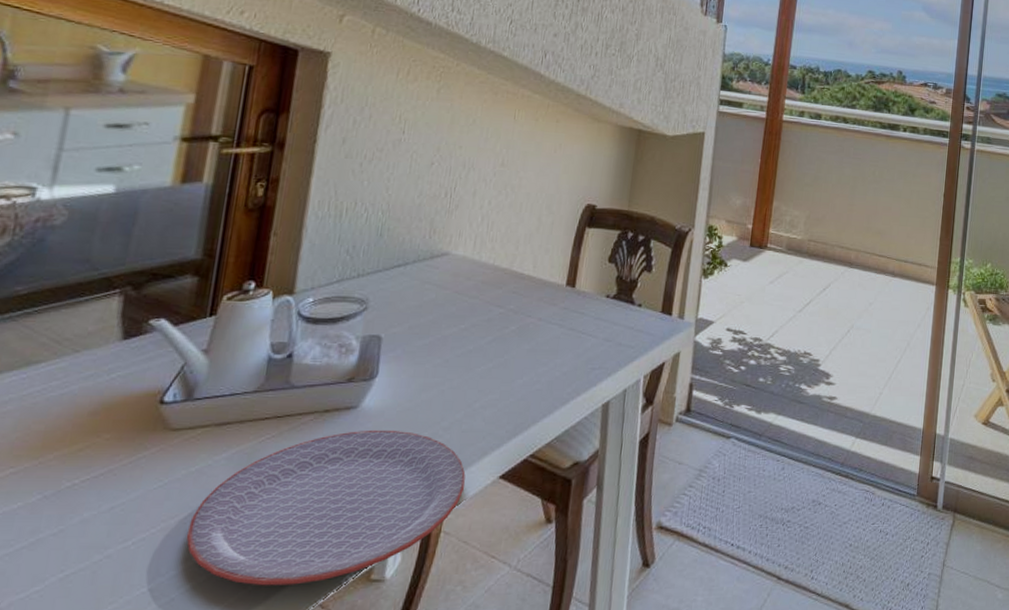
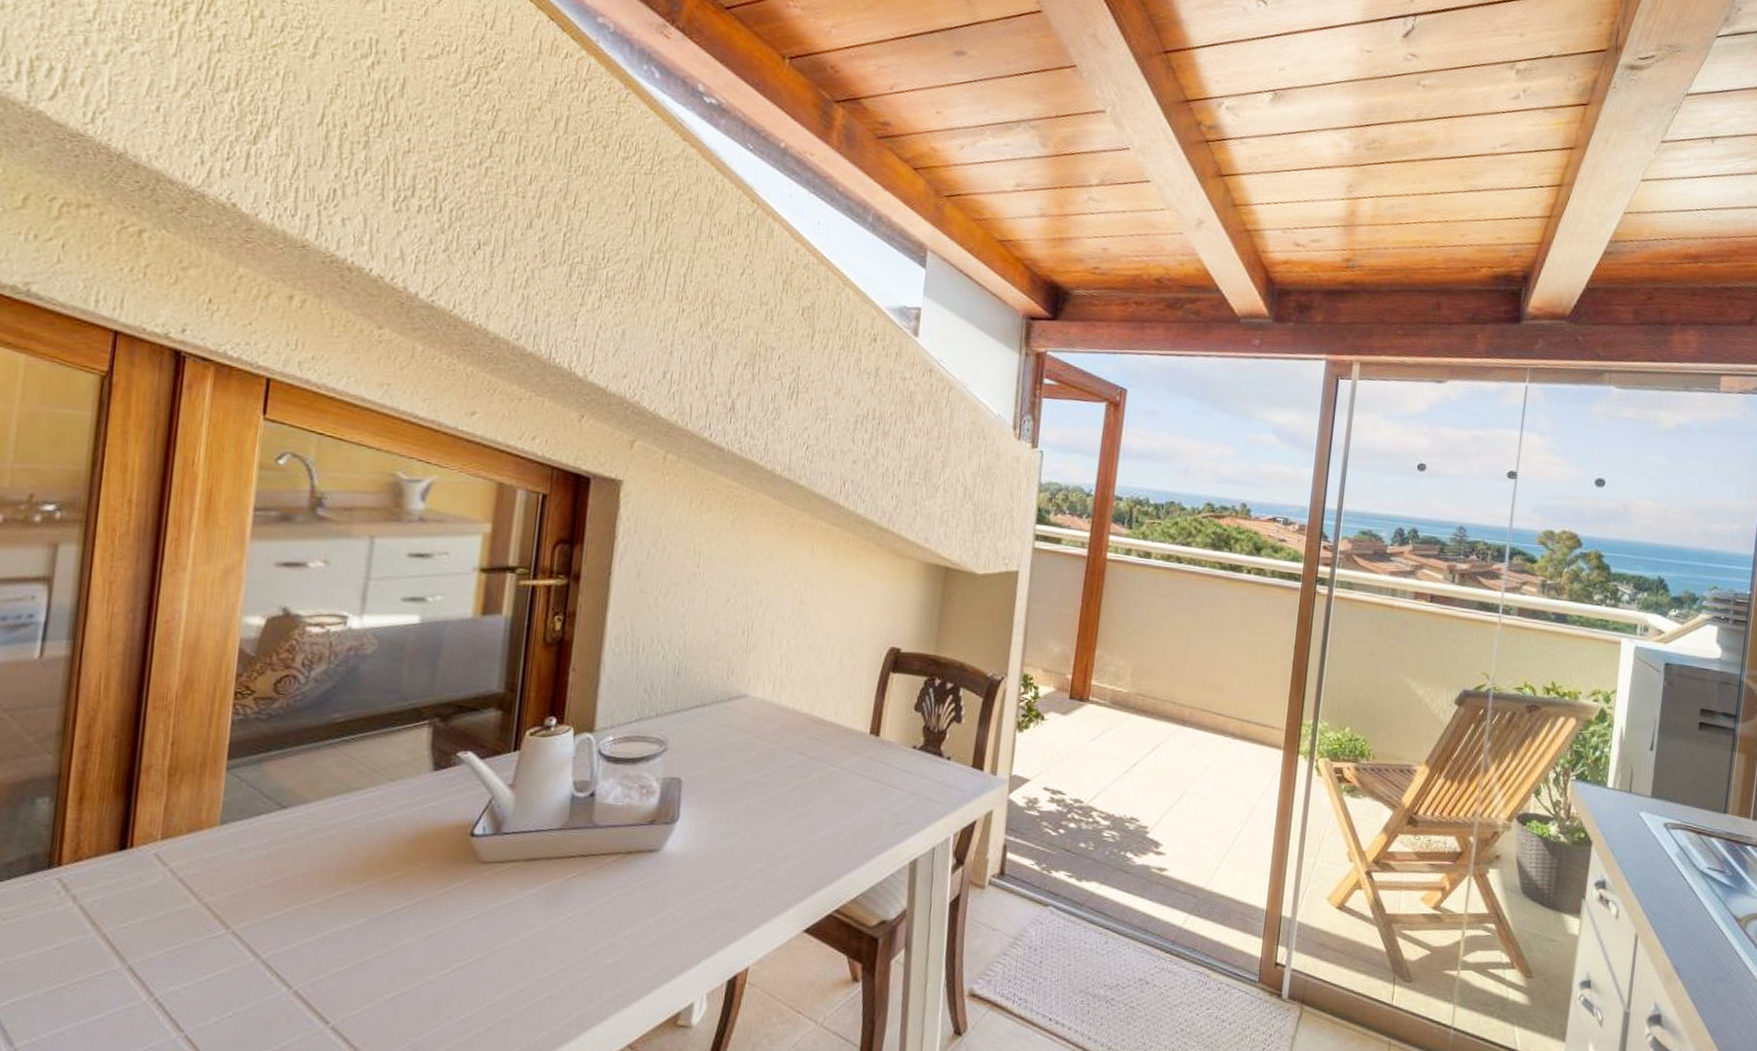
plate: present [186,429,466,586] -> none [500,874,770,1024]

